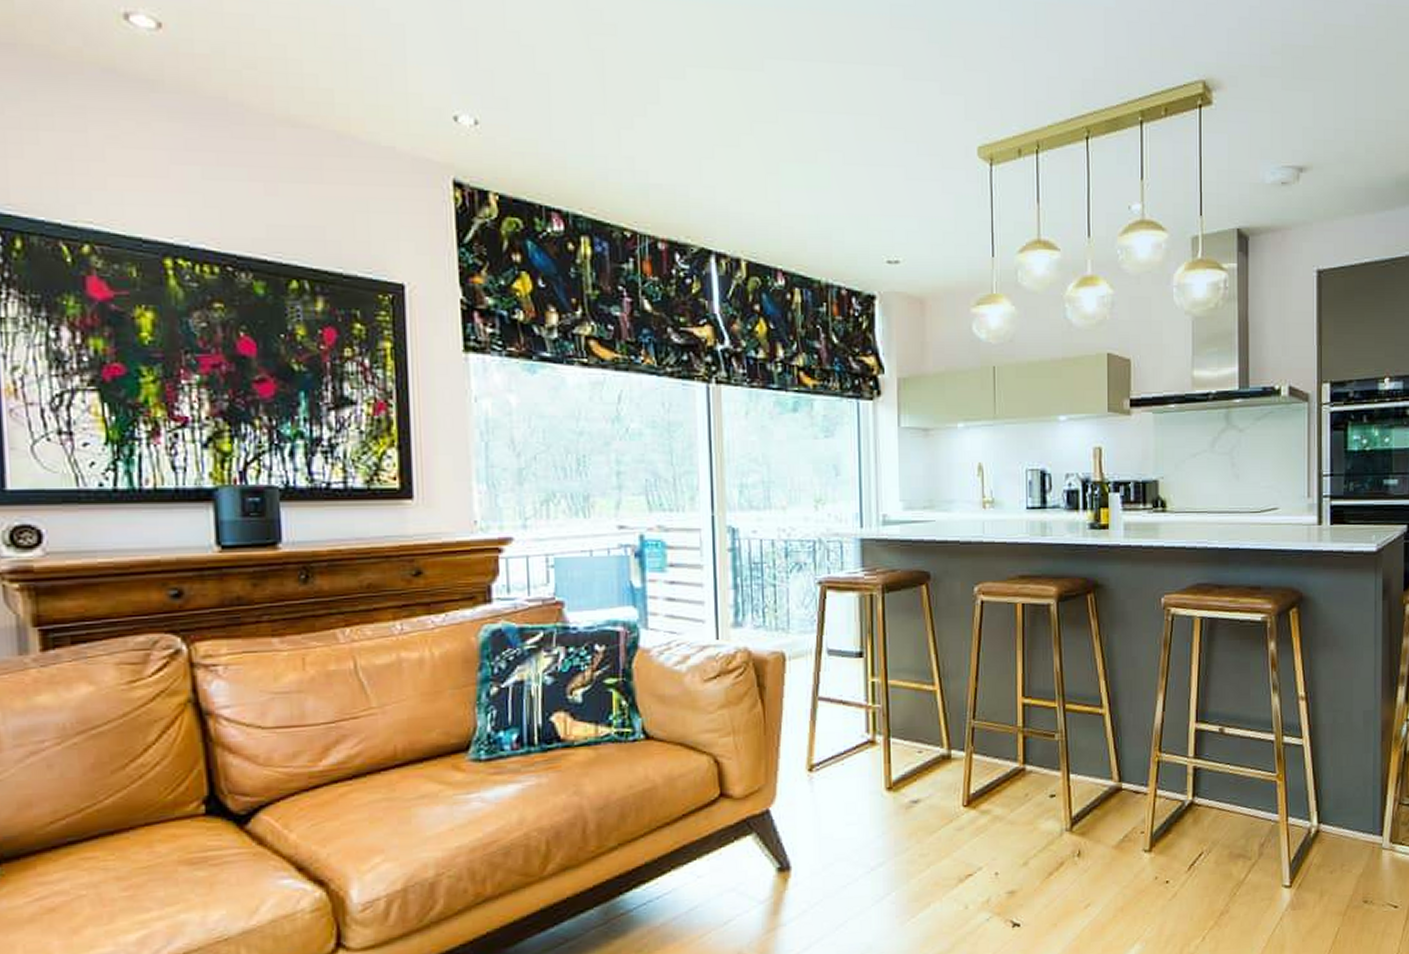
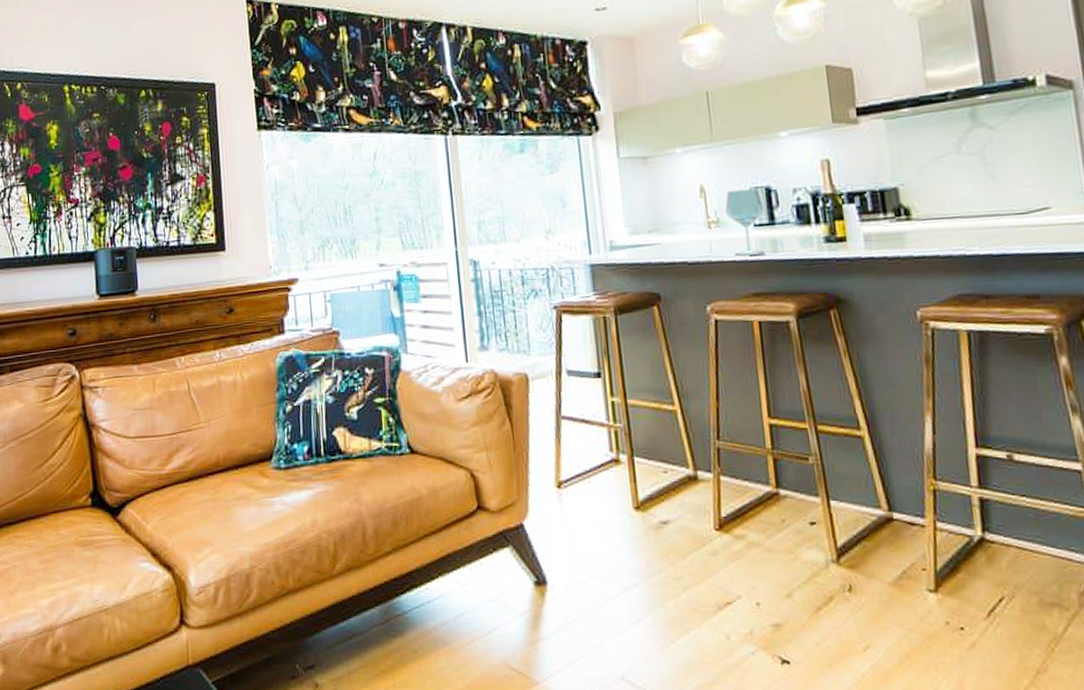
wine glass: none [1000,471,1038,539] -> present [724,188,765,257]

